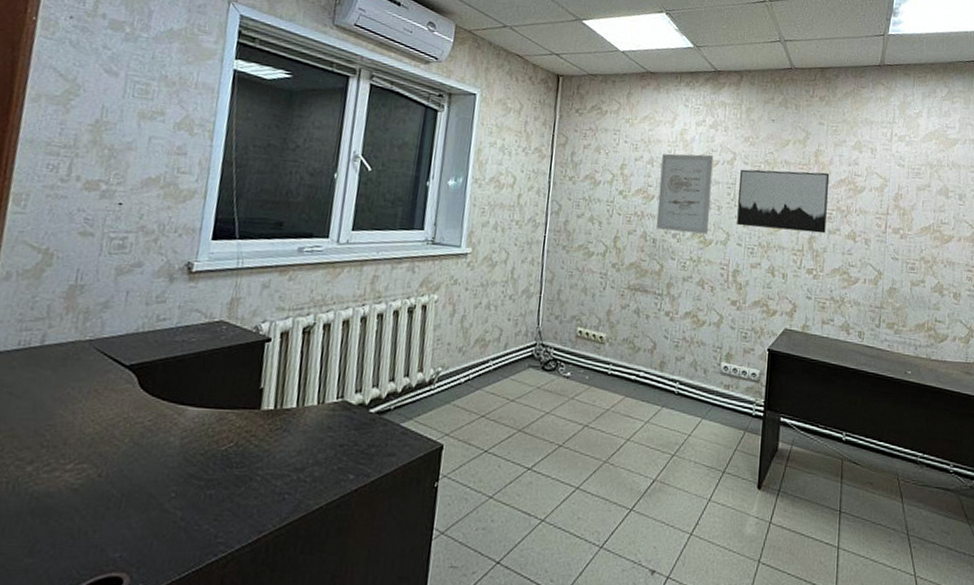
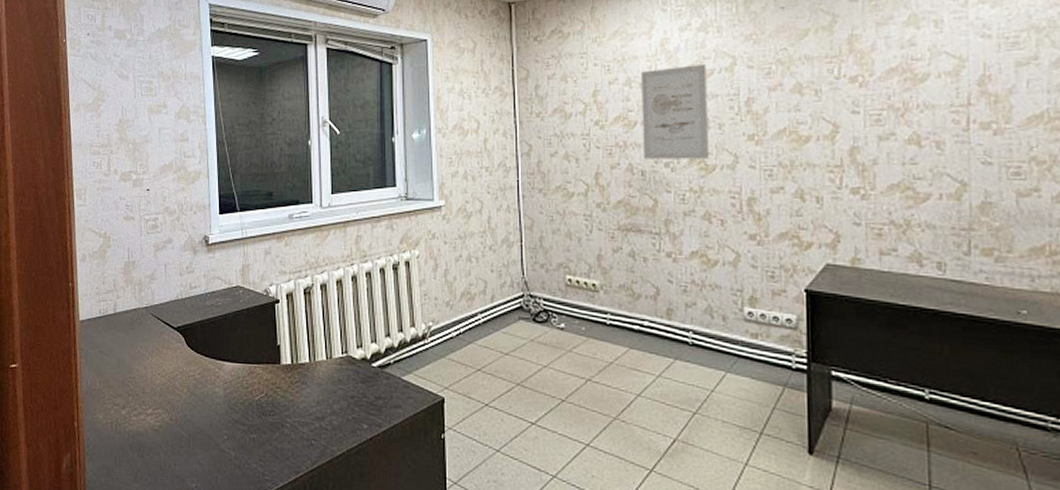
wall art: present [737,169,830,234] -> none [743,62,874,144]

